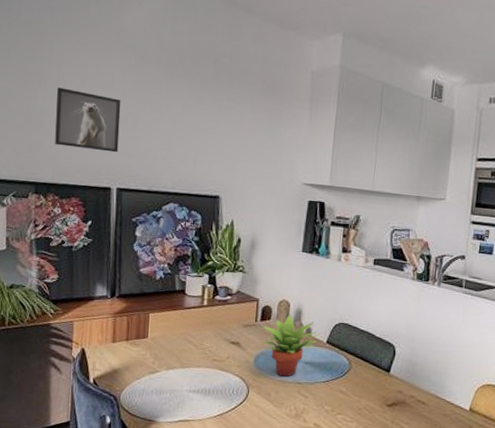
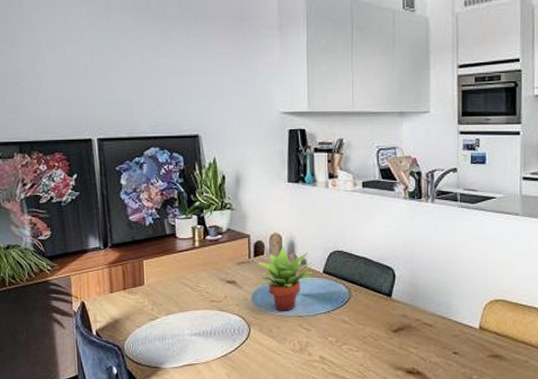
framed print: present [55,87,121,153] -> none [30,45,95,104]

